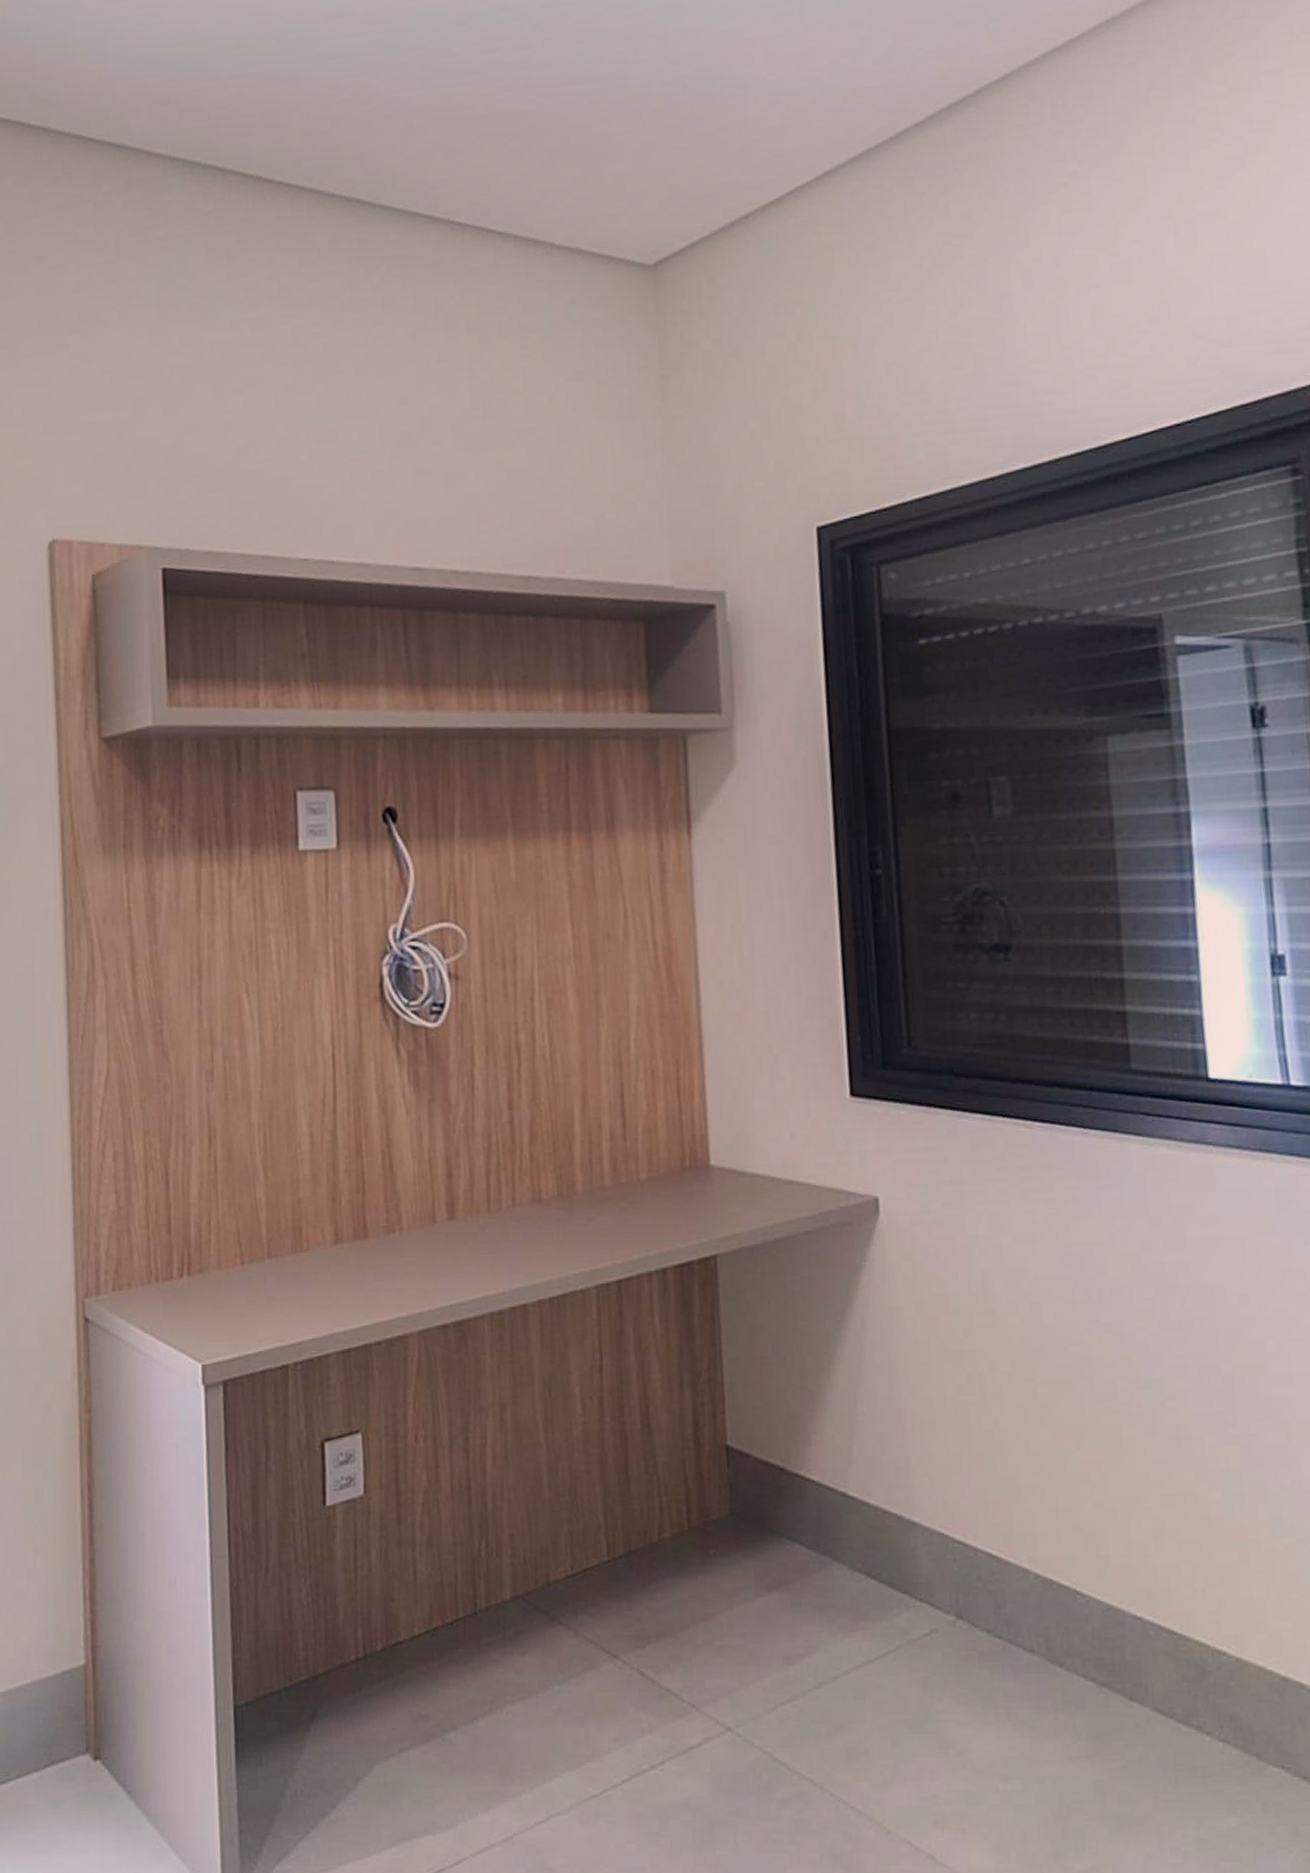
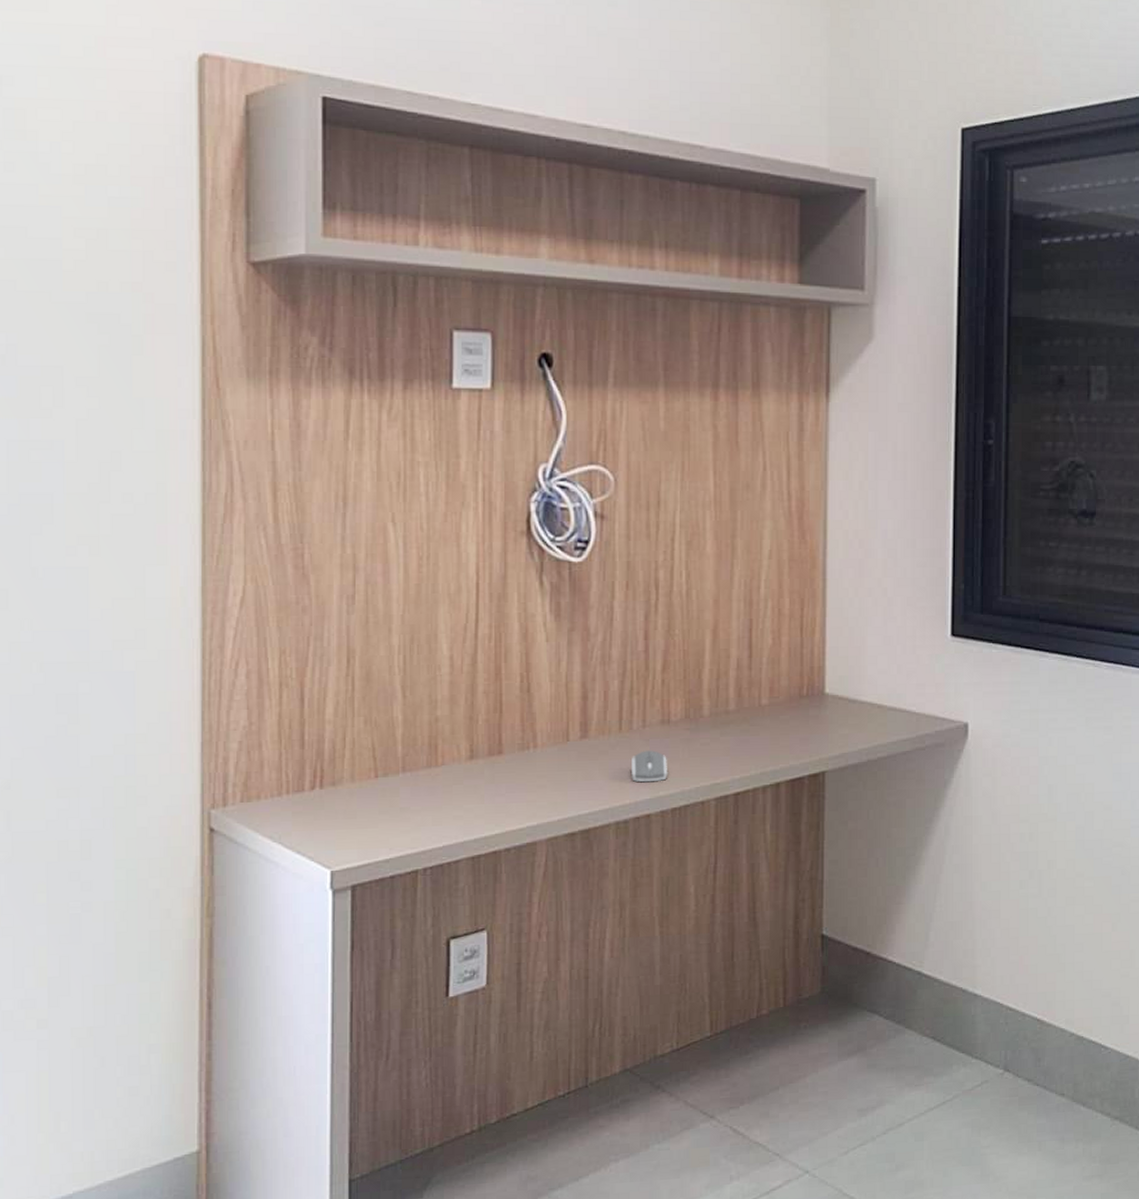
computer mouse: none [503,1232,543,1268] -> present [632,750,668,782]

